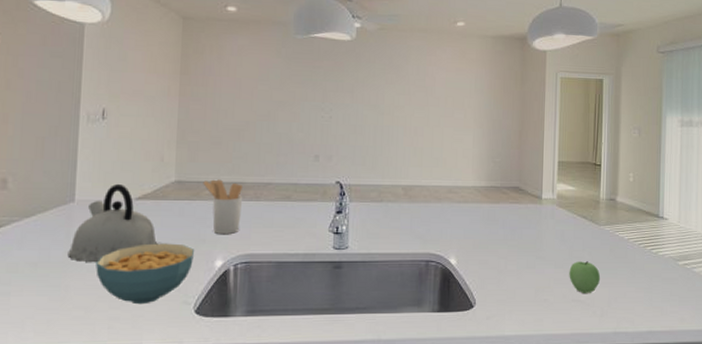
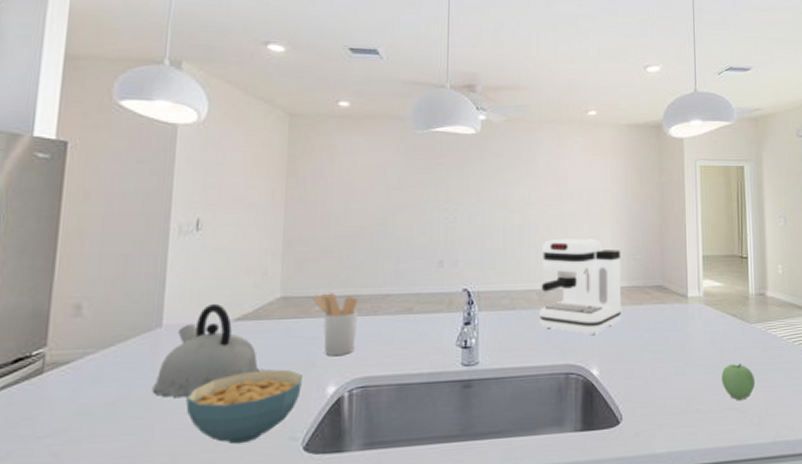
coffee maker: none [404,140,482,228] -> present [540,238,622,334]

